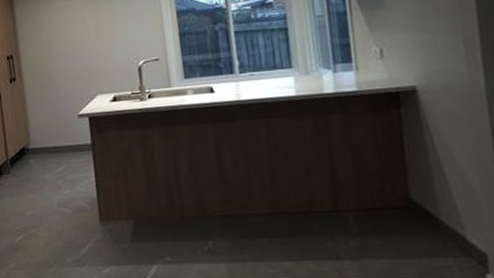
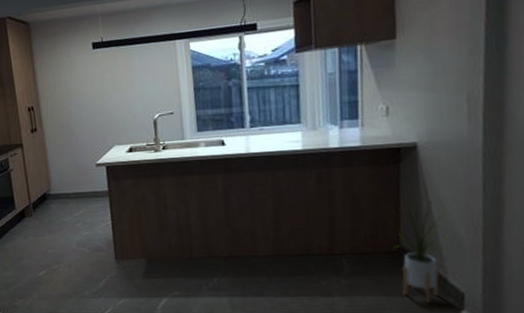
house plant: none [391,145,469,266] -> present [385,196,454,303]

